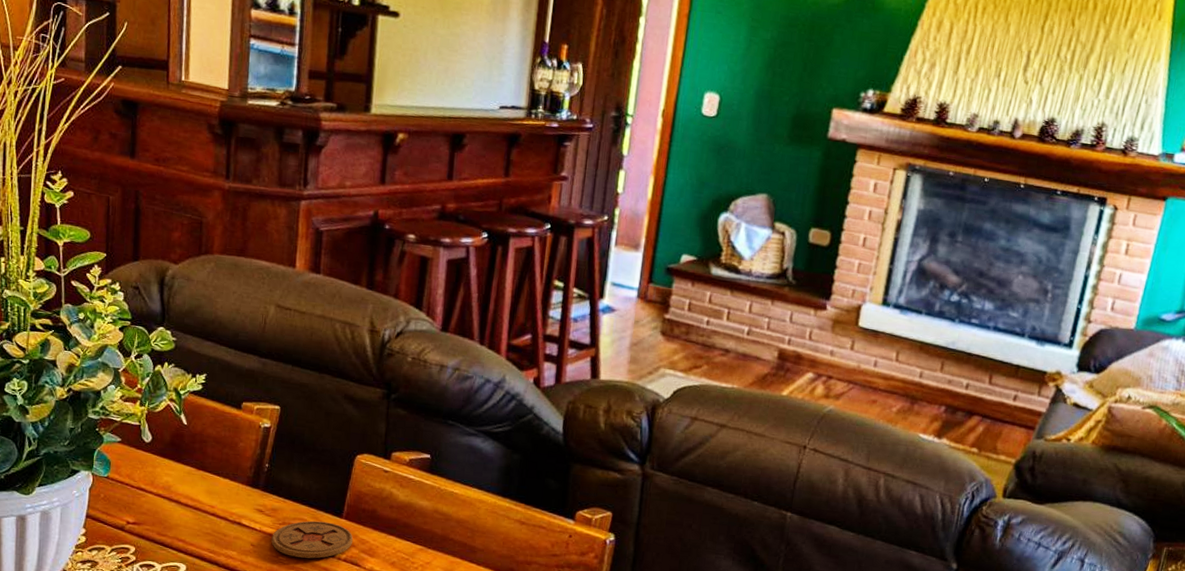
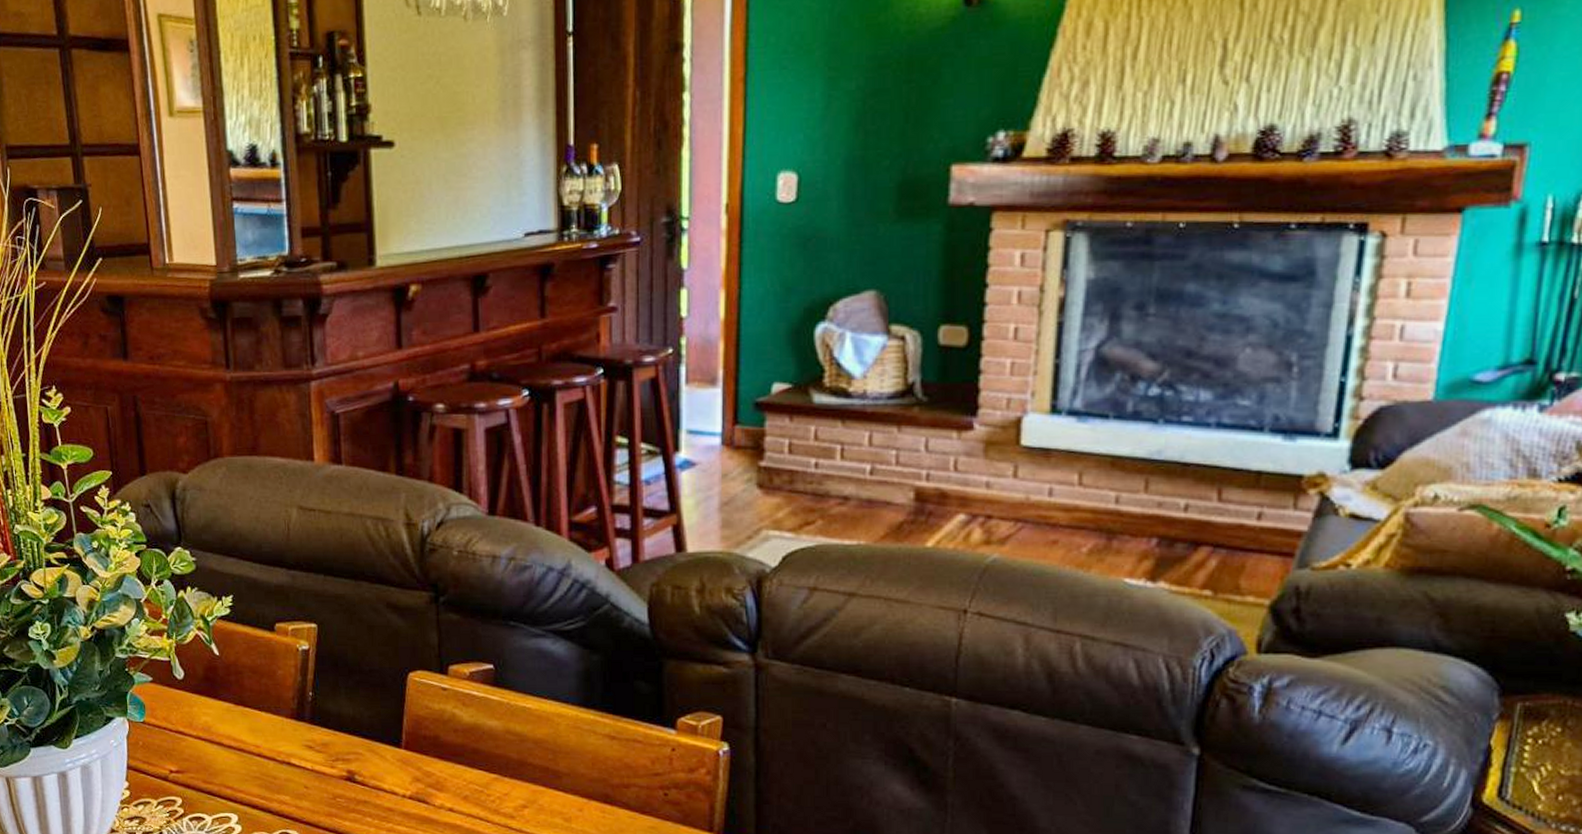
coaster: present [271,520,353,559] -> none [326,754,416,798]

